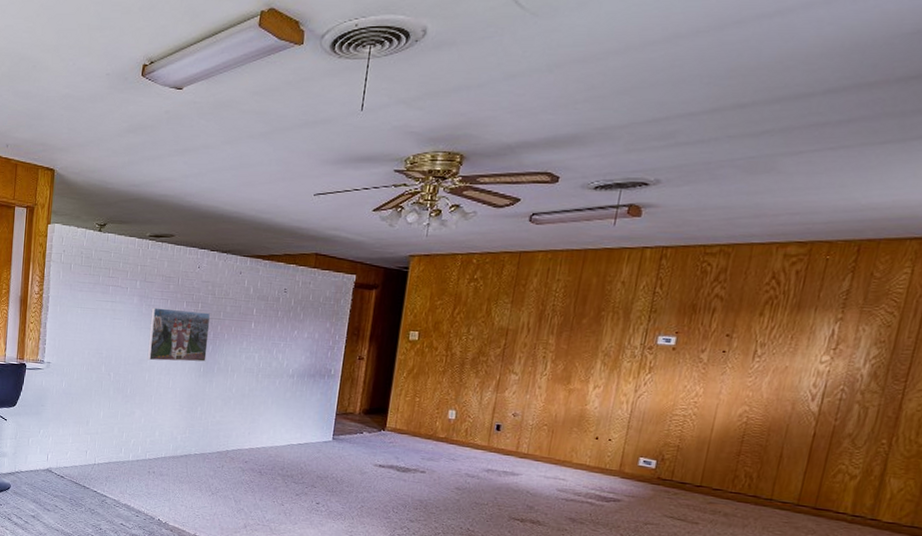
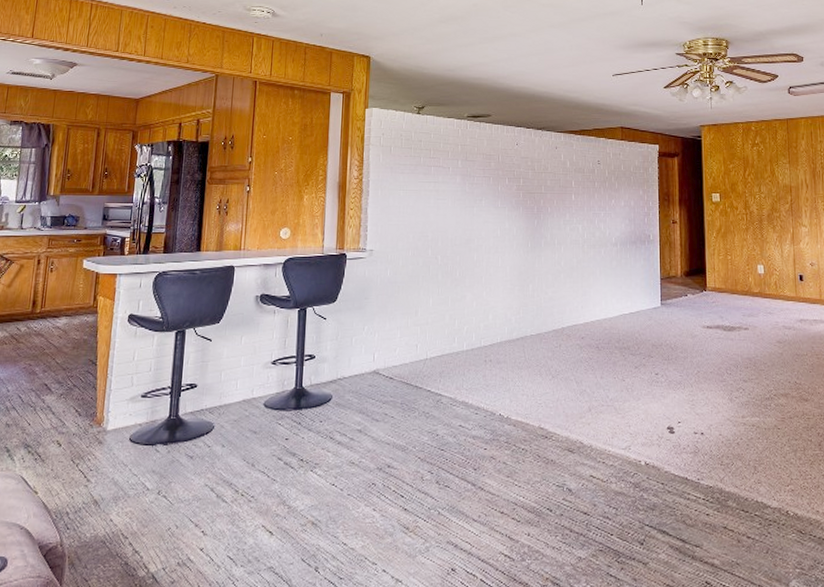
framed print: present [147,307,211,362] -> none [474,186,533,240]

